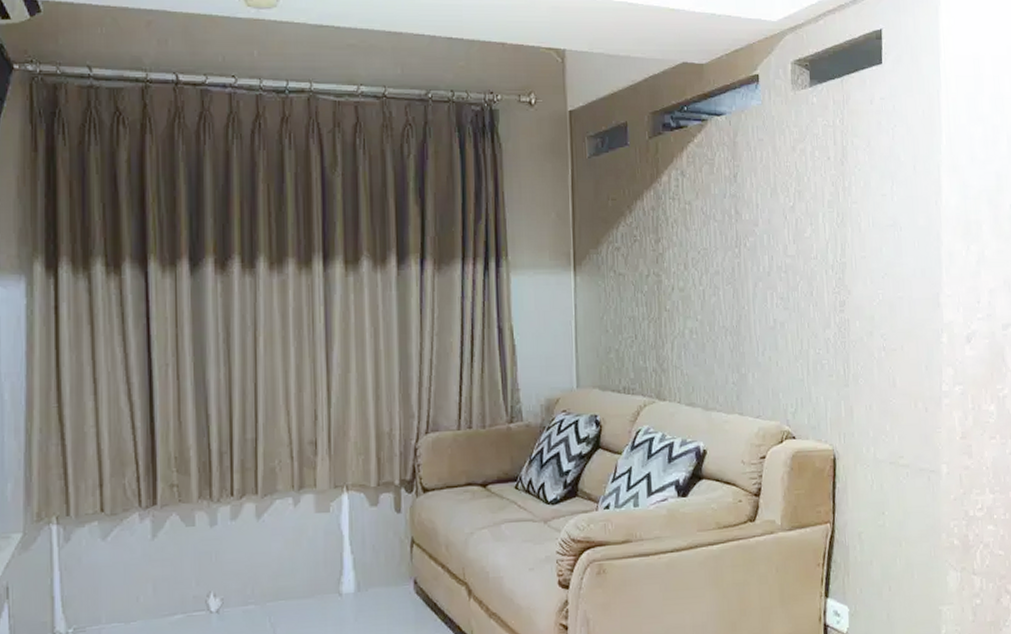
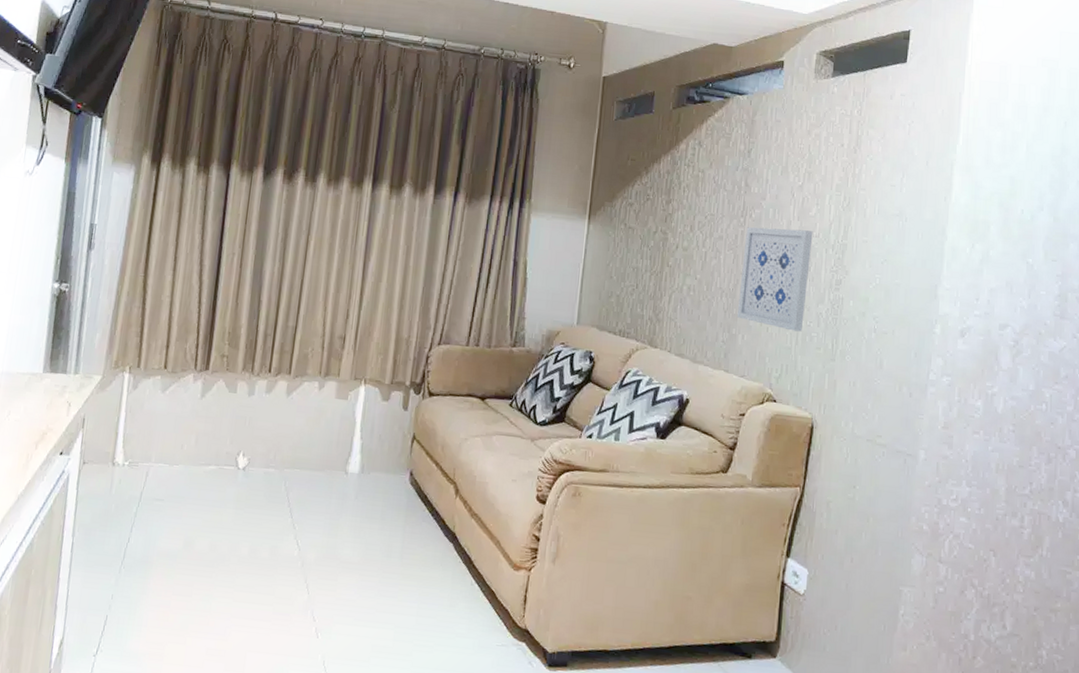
wall art: none [742,253,813,362] -> present [737,227,813,332]

